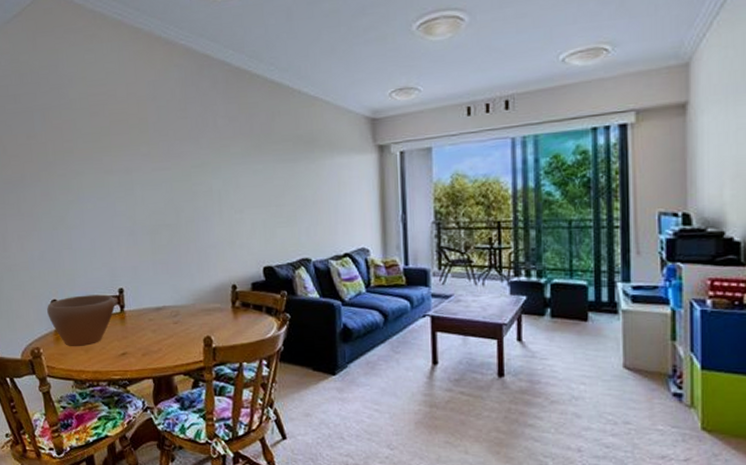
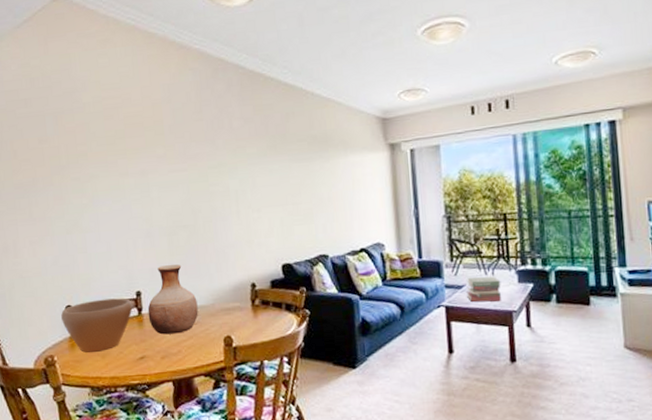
vase: none [130,262,179,332] -> present [147,264,199,335]
books: none [454,286,492,313] -> present [467,276,501,302]

